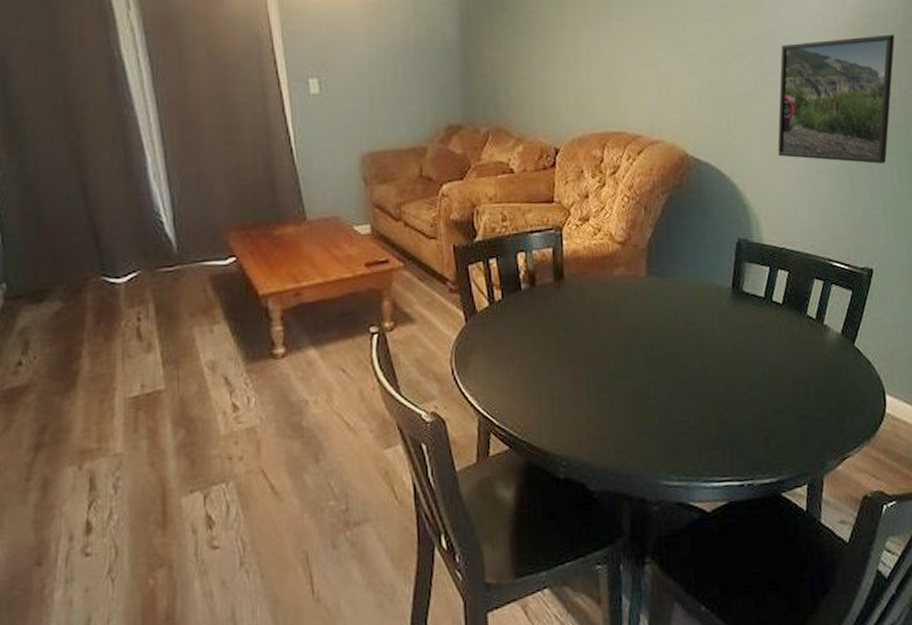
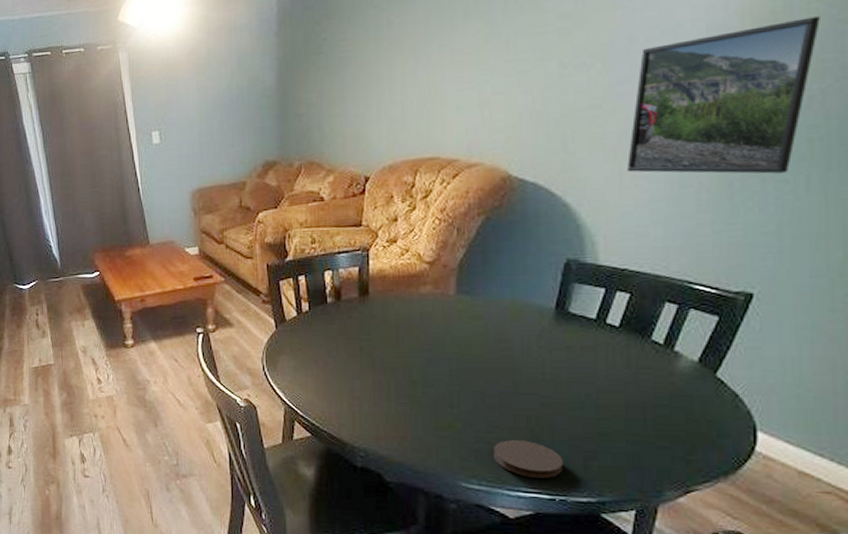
coaster: none [688,426,749,465] -> present [492,439,564,478]

